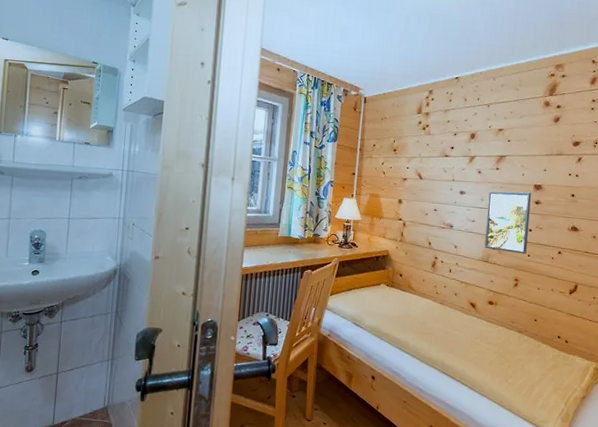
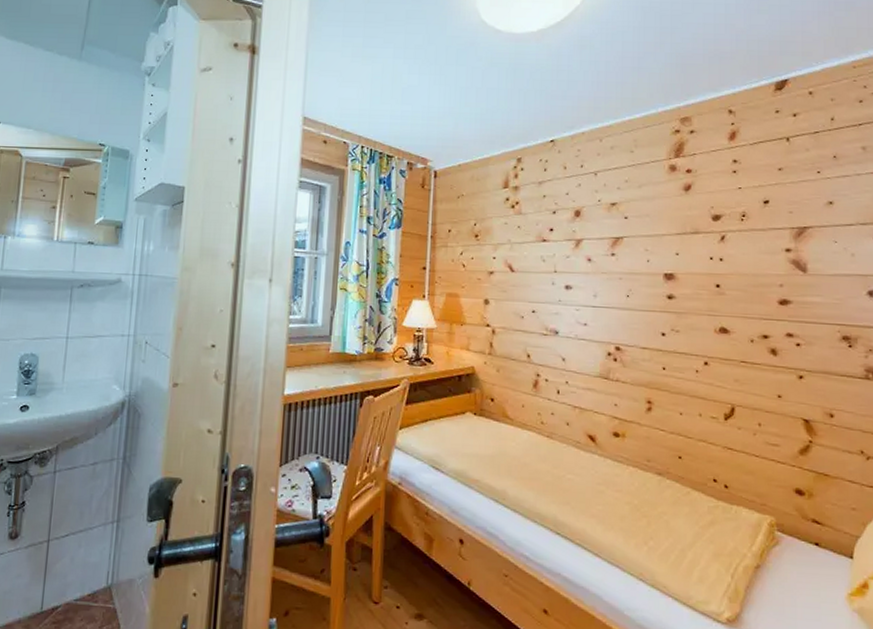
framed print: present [484,191,532,254] -> none [602,283,661,367]

